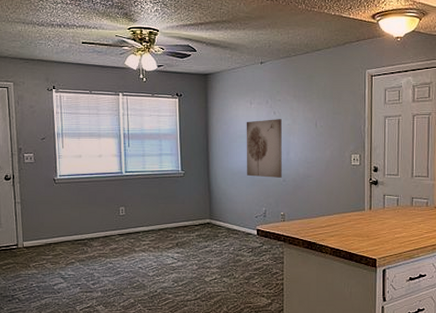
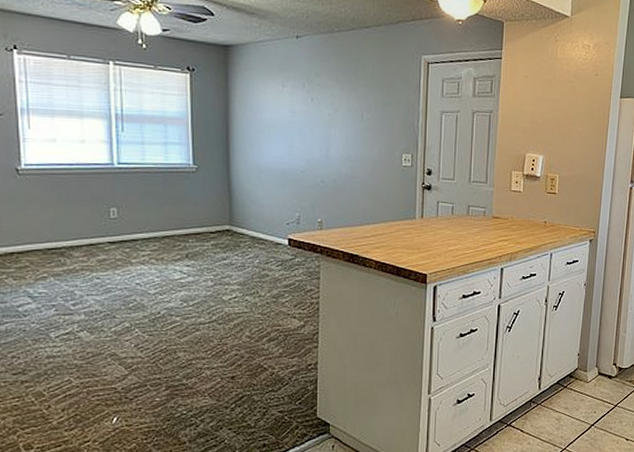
wall art: present [246,119,282,178] -> none [276,106,321,178]

